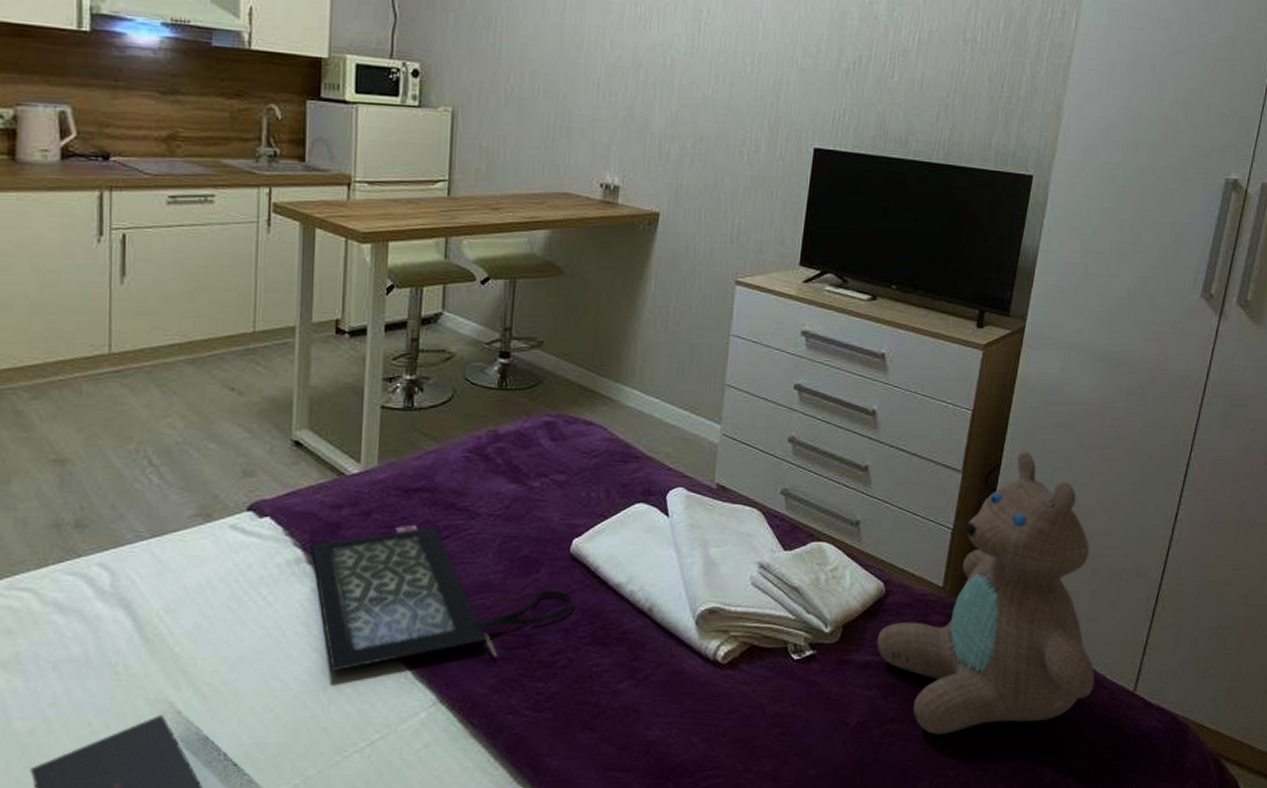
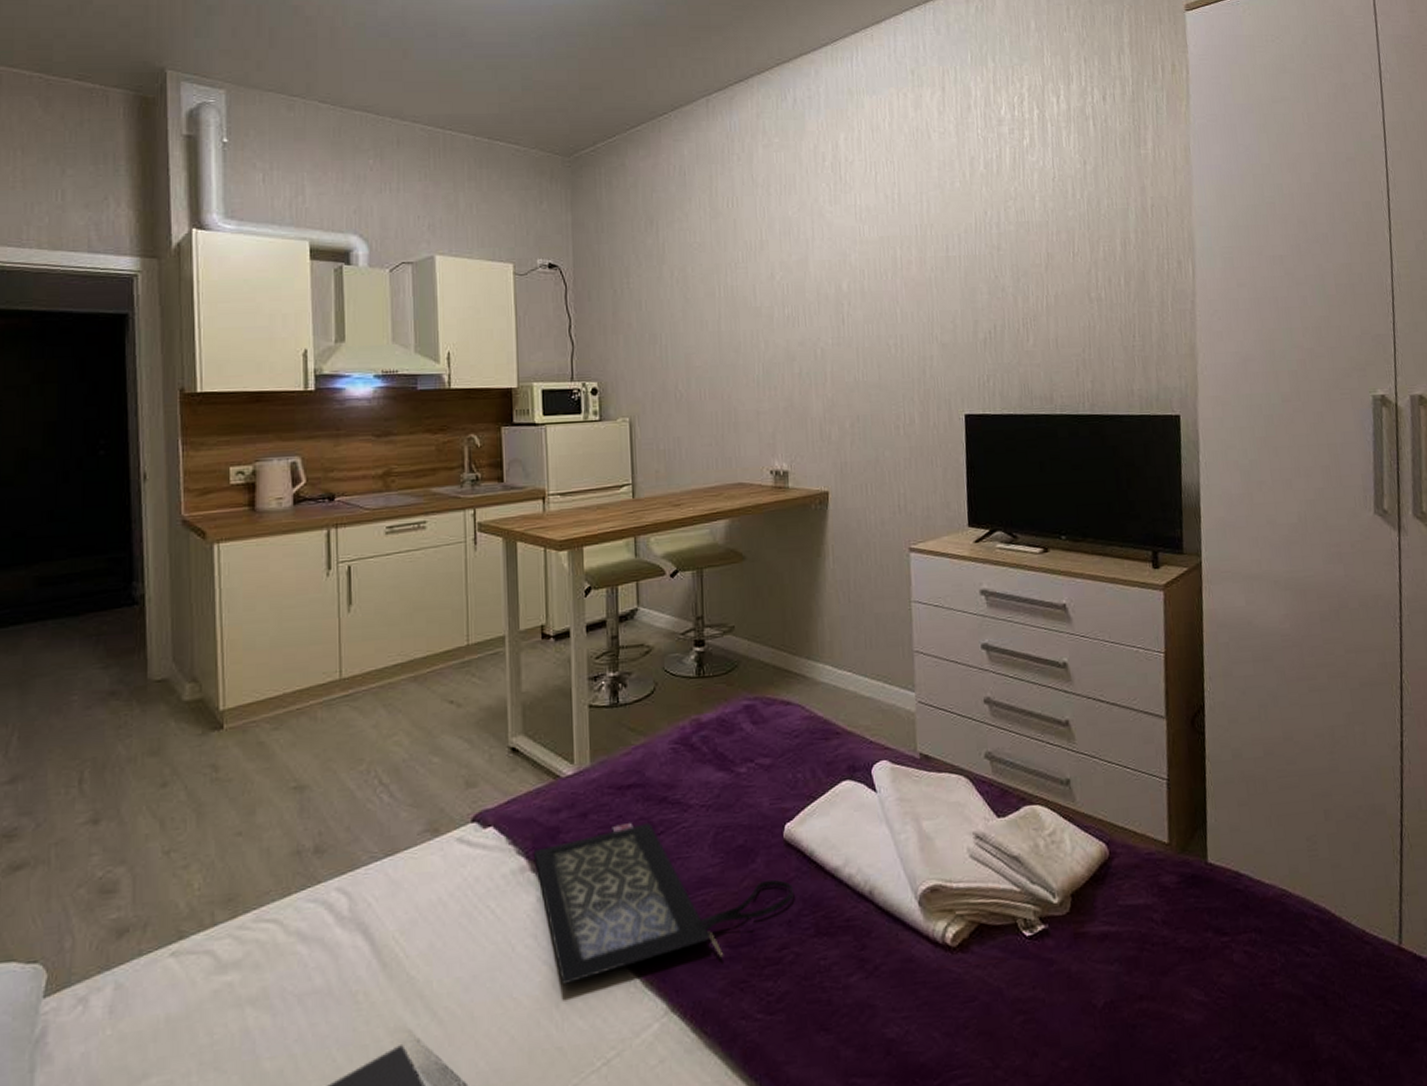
teddy bear: present [876,450,1095,735] -> none [1109,689,1354,1011]

